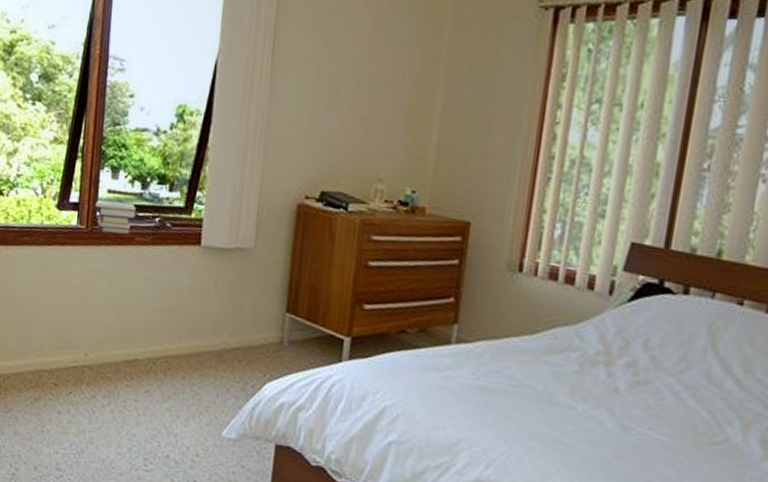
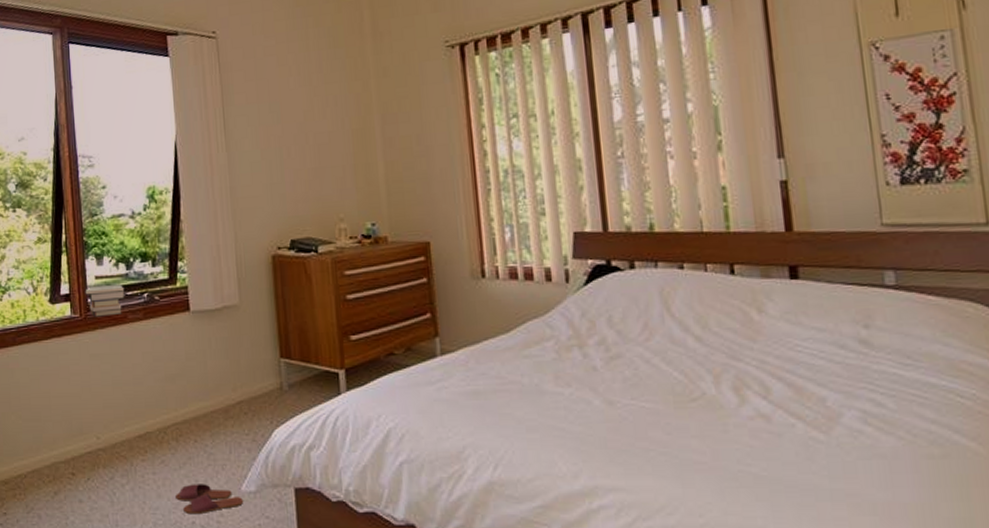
slippers: none [154,418,221,450] -> present [176,484,243,513]

